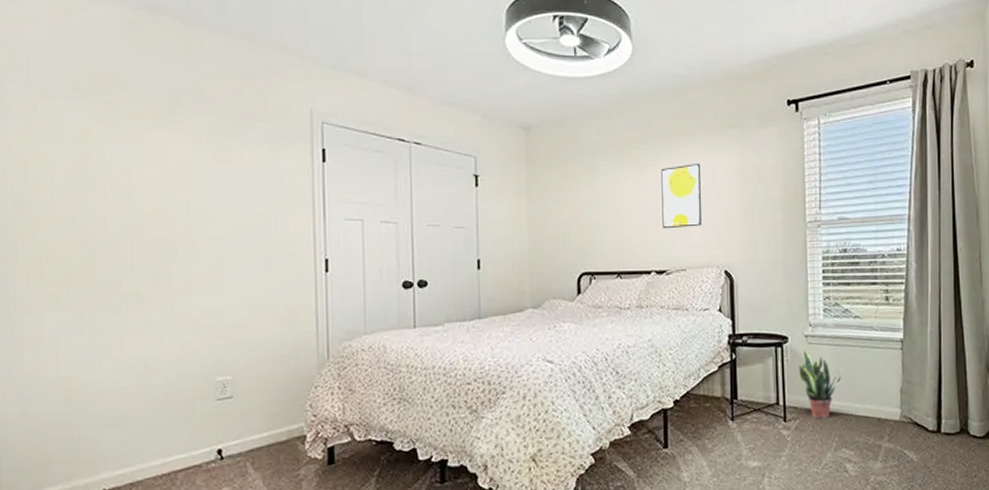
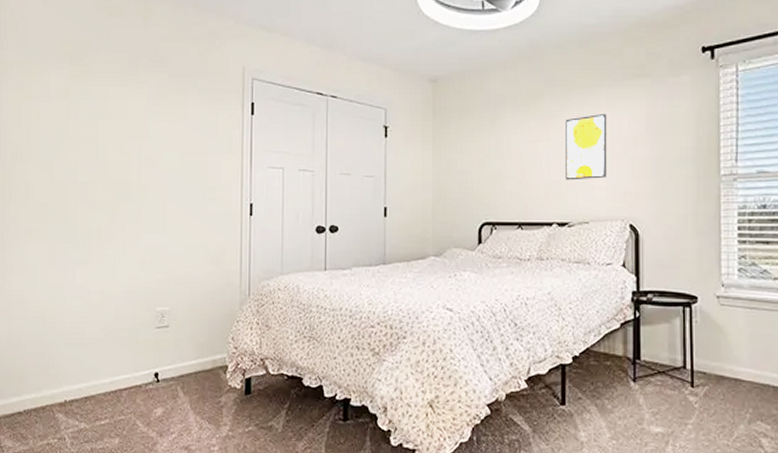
potted plant: present [798,350,843,419] -> none [708,311,759,387]

